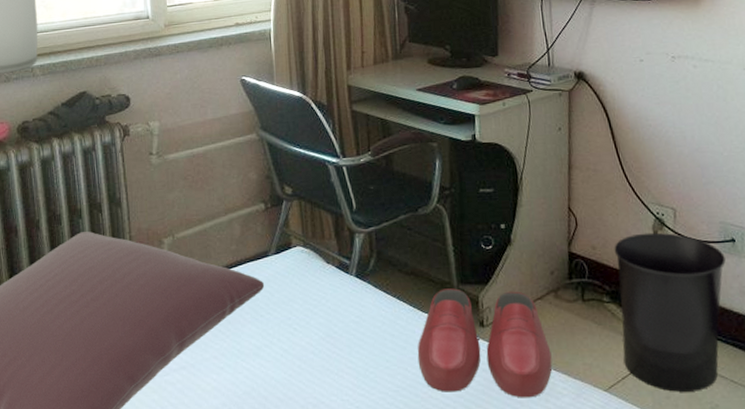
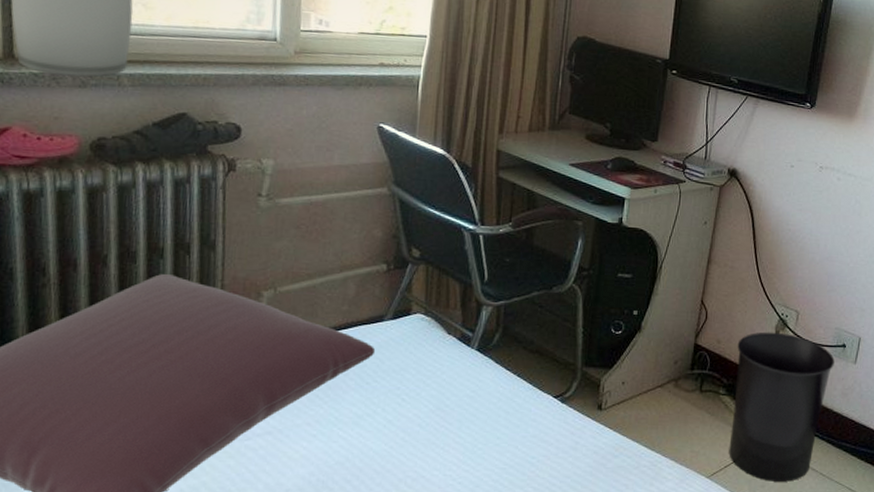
slippers: present [417,288,553,398] -> none [530,370,663,481]

